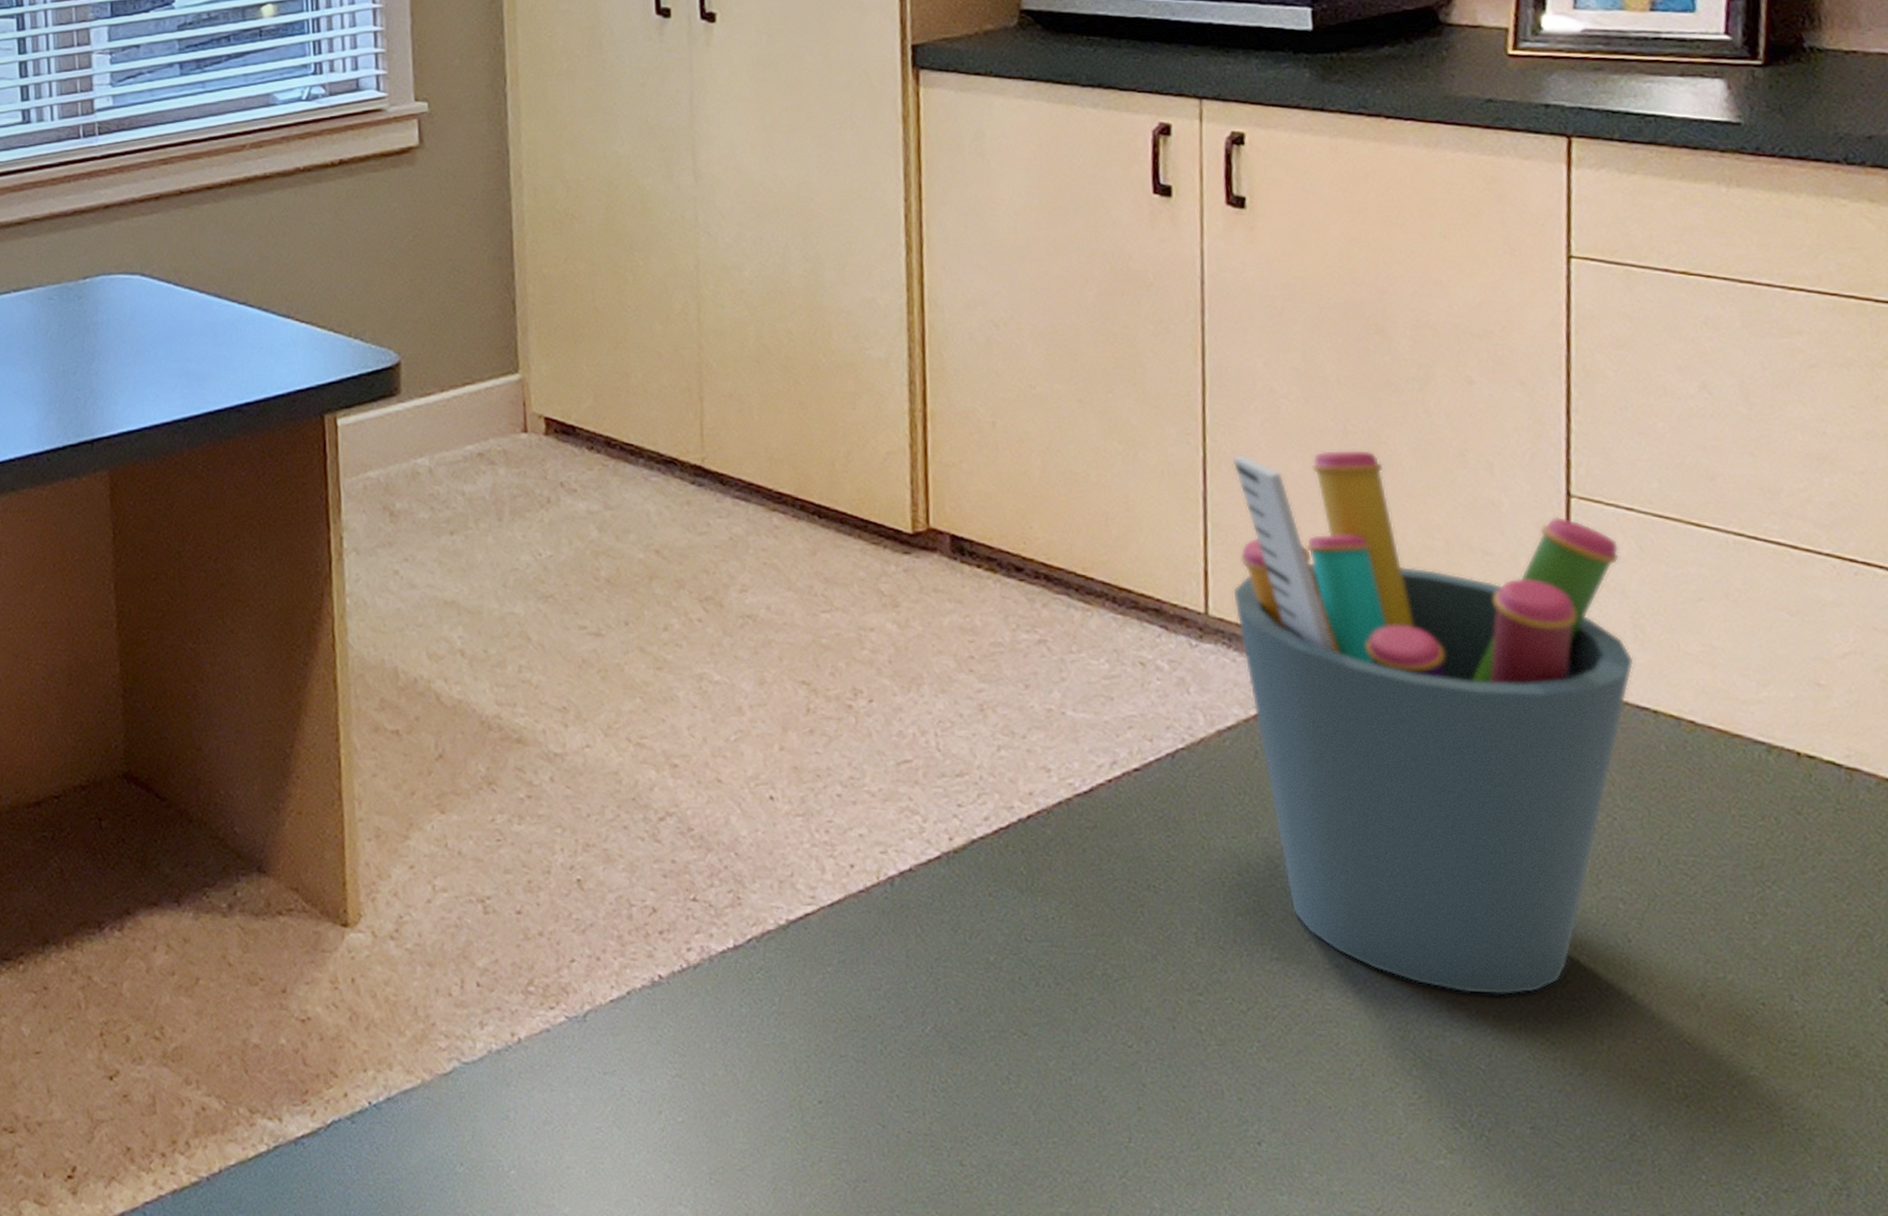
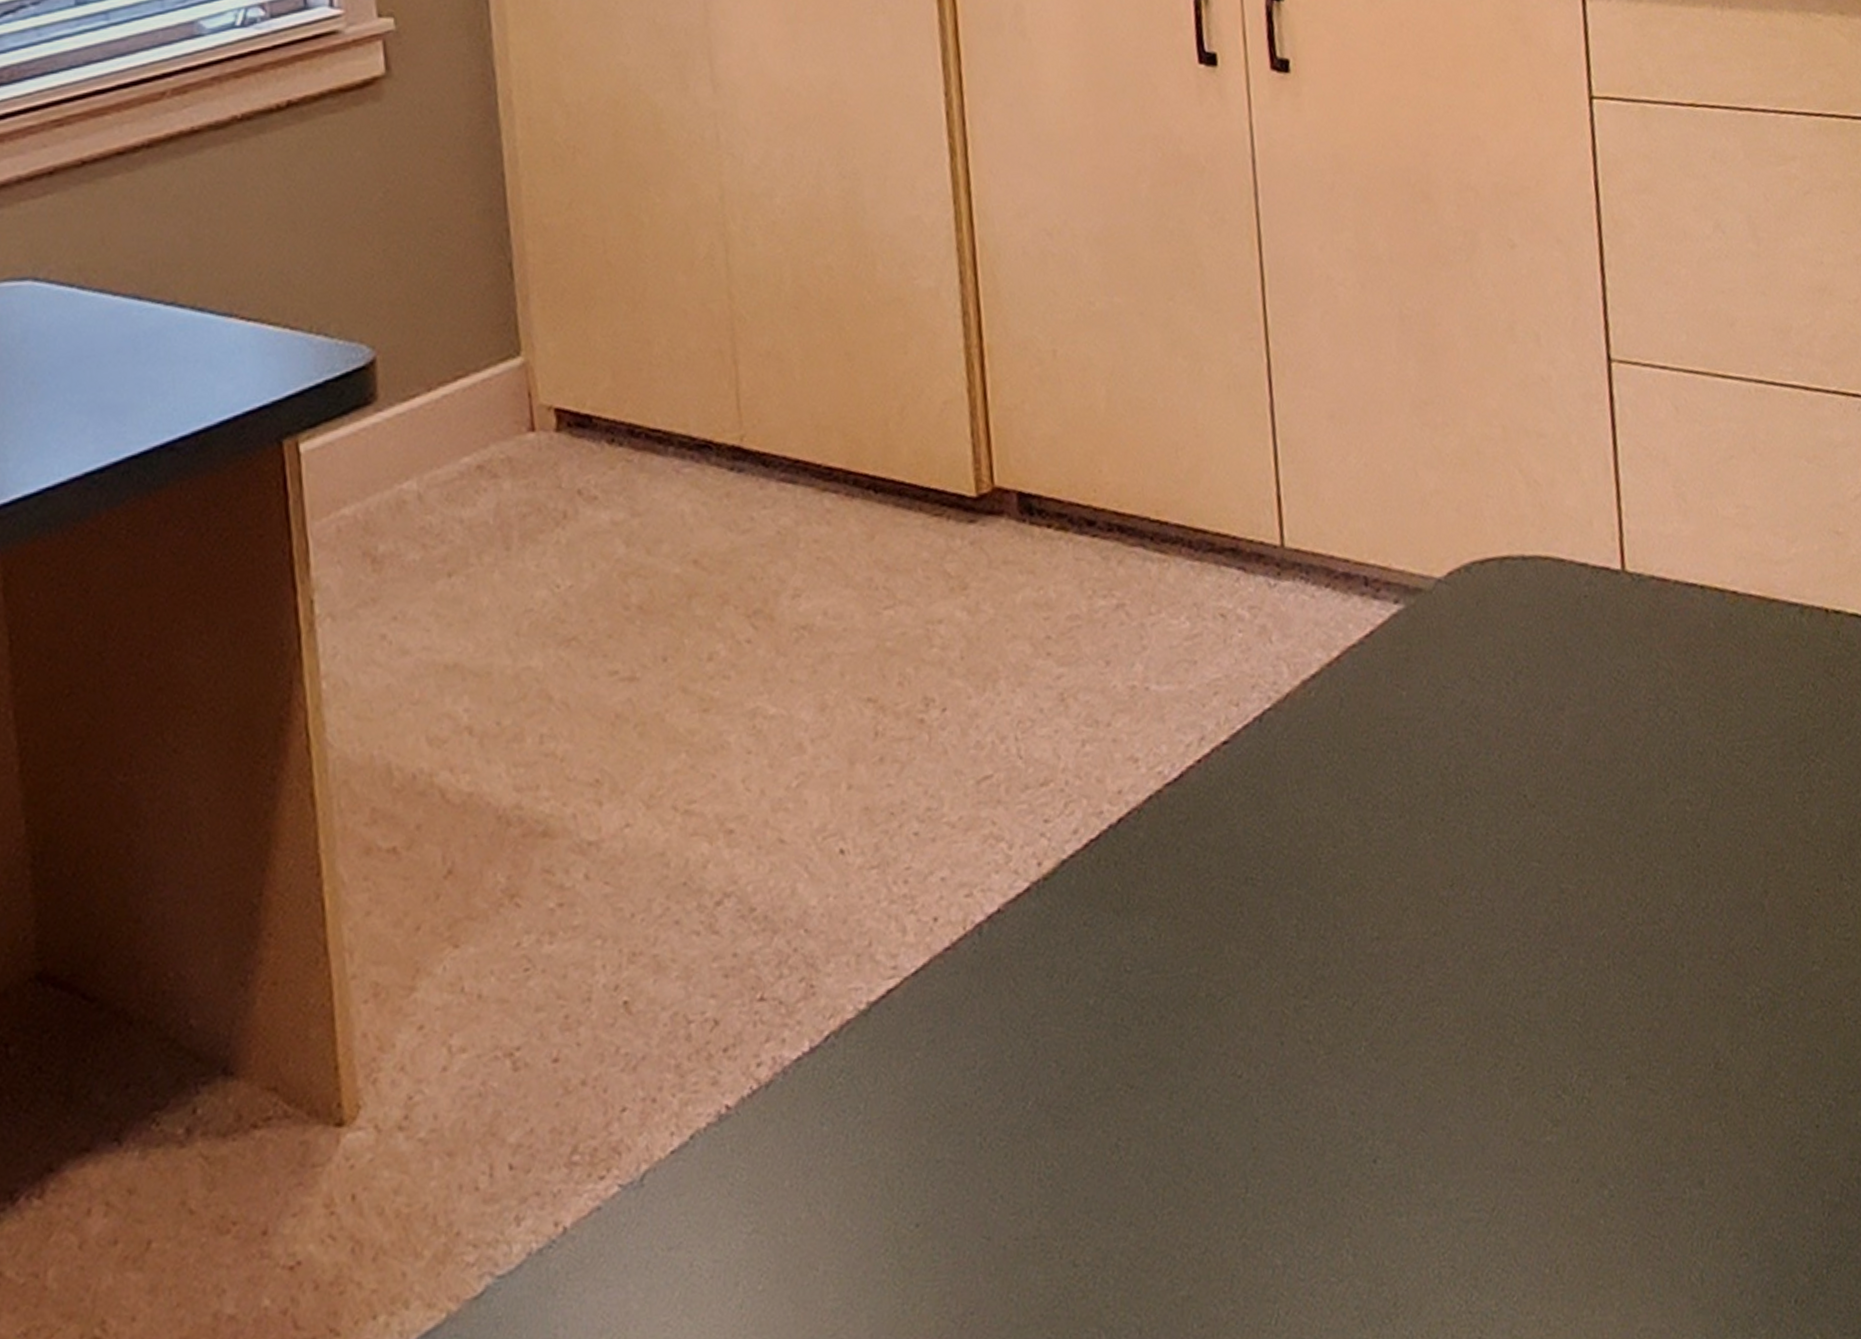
pen holder: present [1232,449,1634,996] -> none [1296,334,1680,939]

